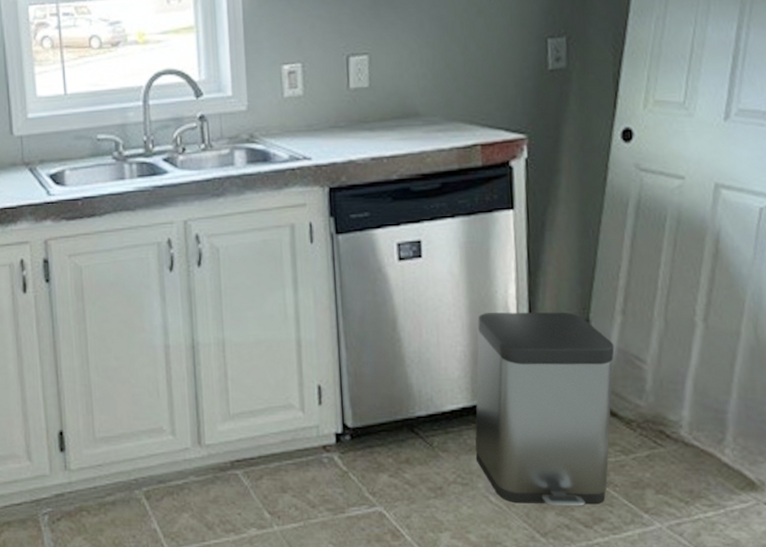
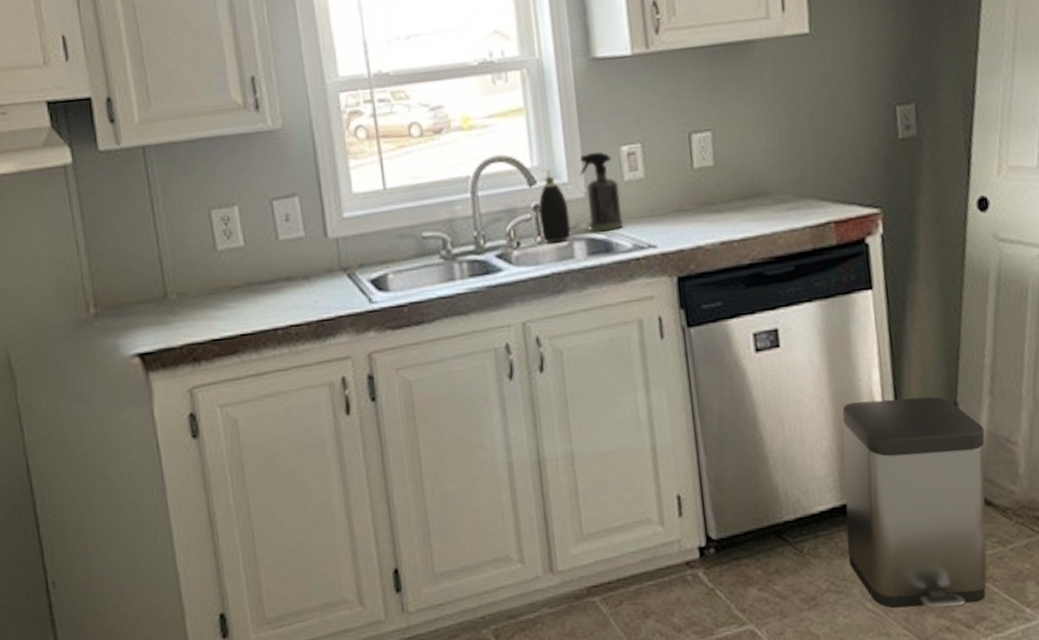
soap dispenser: none [204,83,232,150] -> present [538,169,571,243]
spray bottle: none [242,69,281,143] -> present [579,151,624,232]

